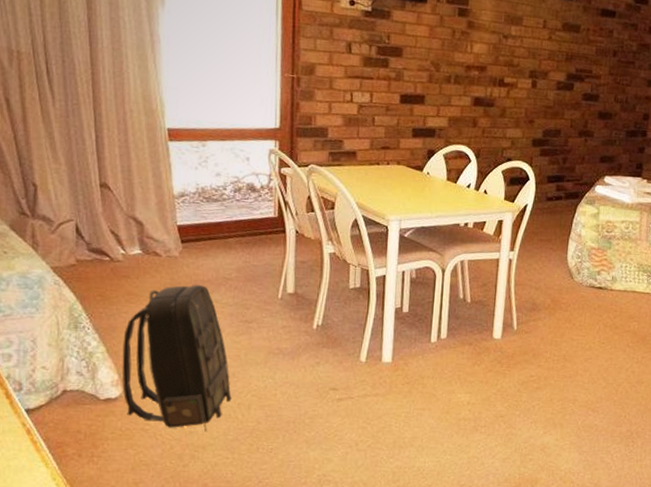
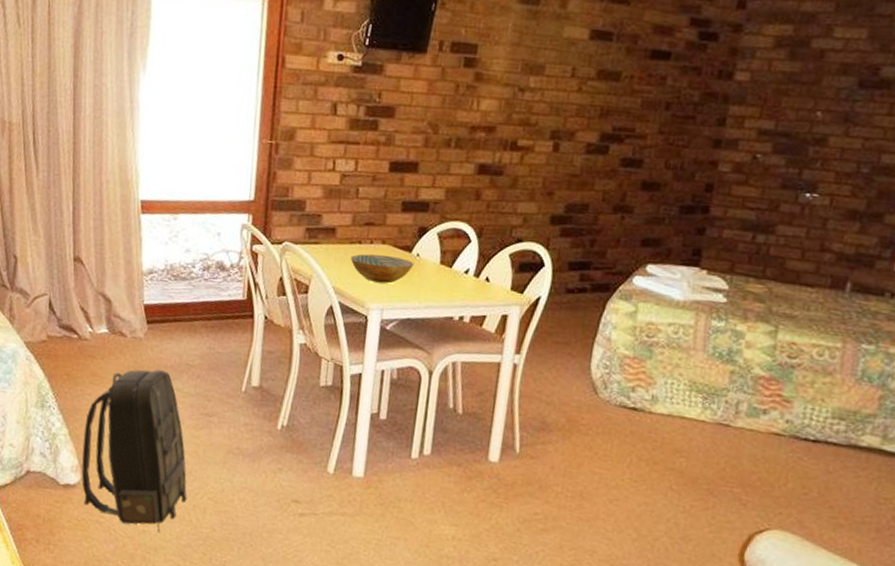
bowl: none [370,173,425,198] -> present [350,253,414,284]

